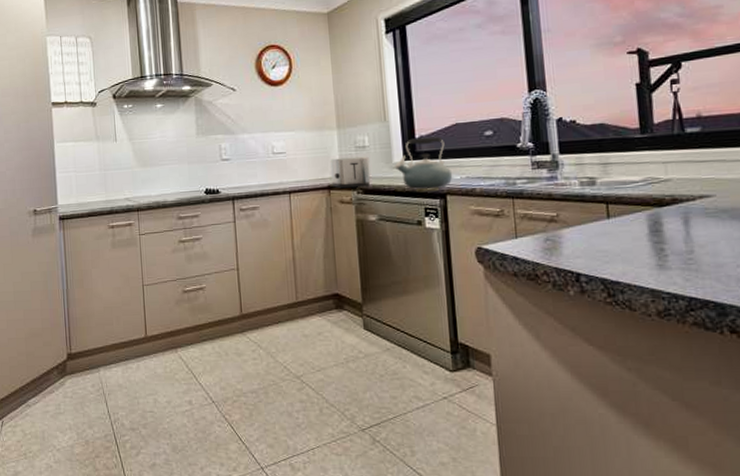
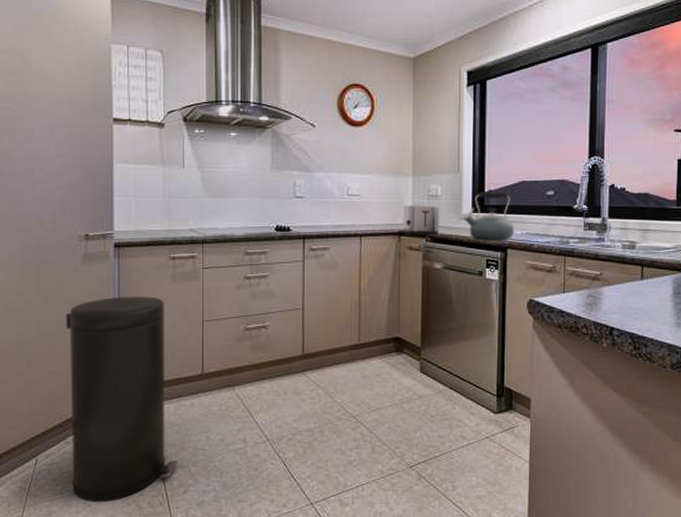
pedal bin: none [20,264,130,463] -> present [65,296,179,502]

